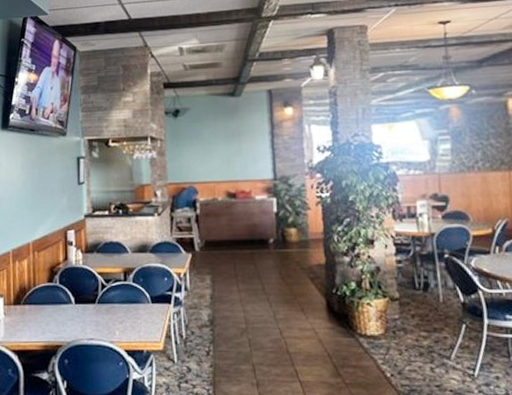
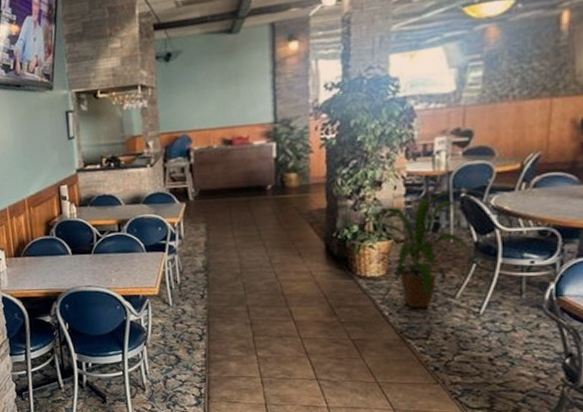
house plant: none [364,253,462,370] -> present [367,192,474,309]

